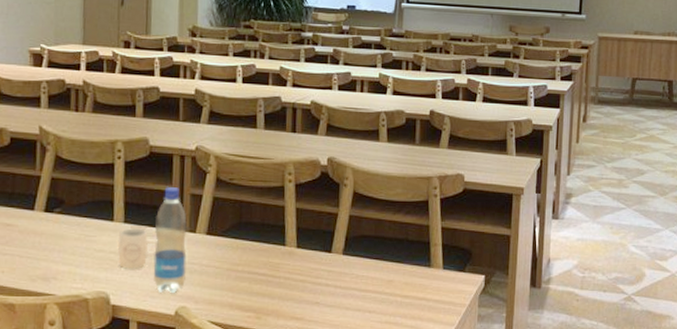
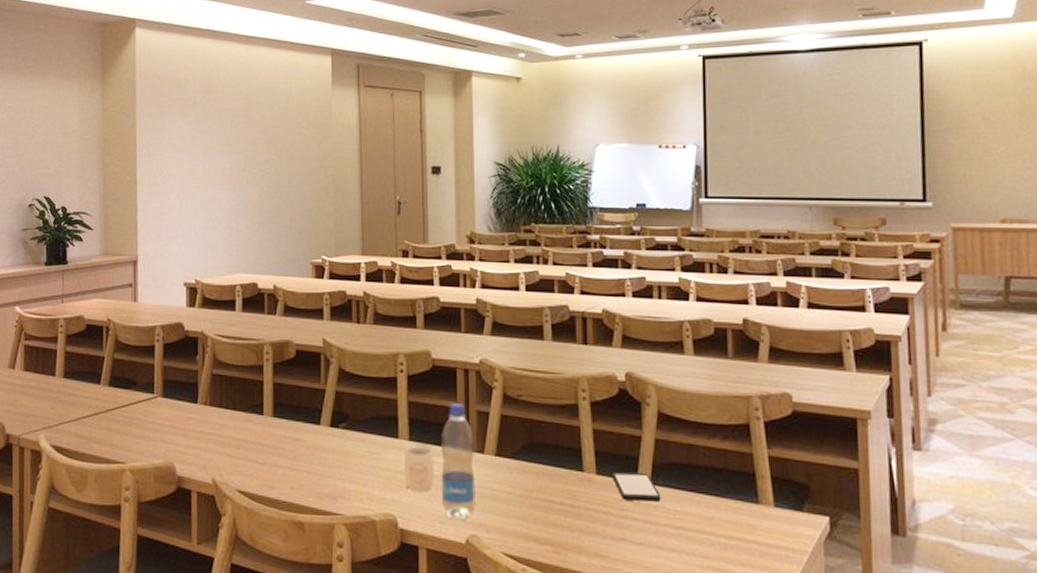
phone: none [310,244,351,270] -> present [612,472,661,502]

